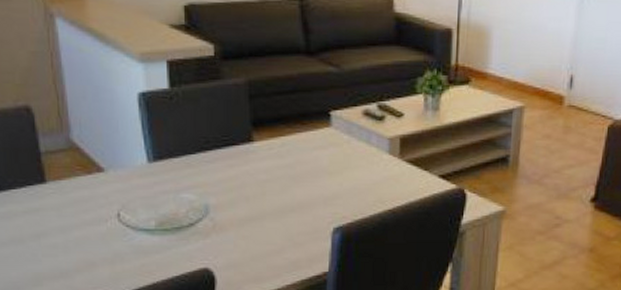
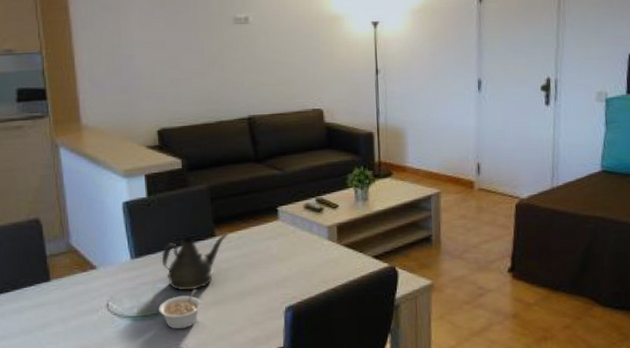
legume: none [181,202,235,247] -> present [159,289,202,330]
teapot: none [186,138,269,203] -> present [161,232,228,291]

